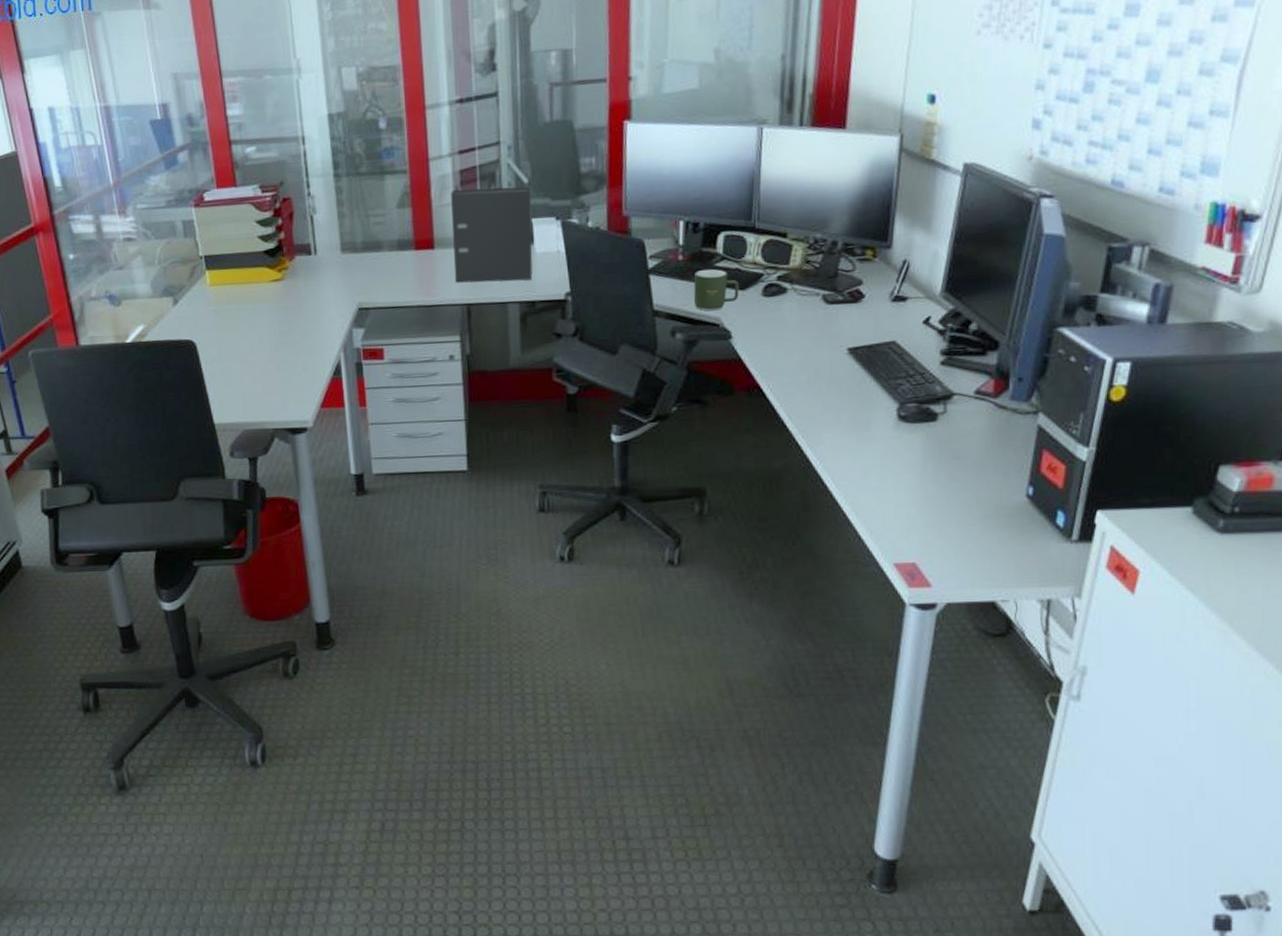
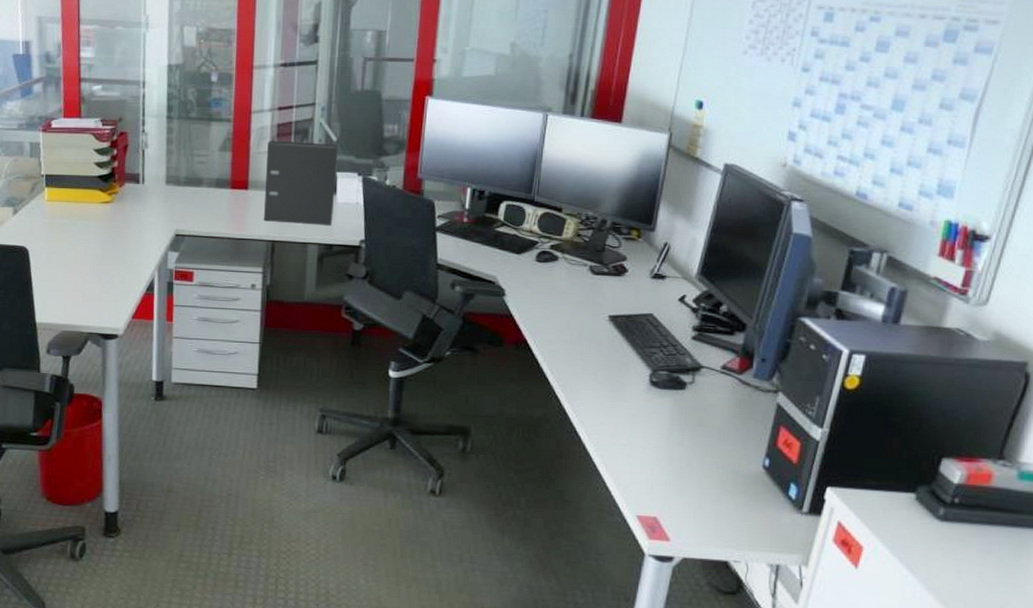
mug: present [693,268,739,311] -> none [474,232,515,270]

